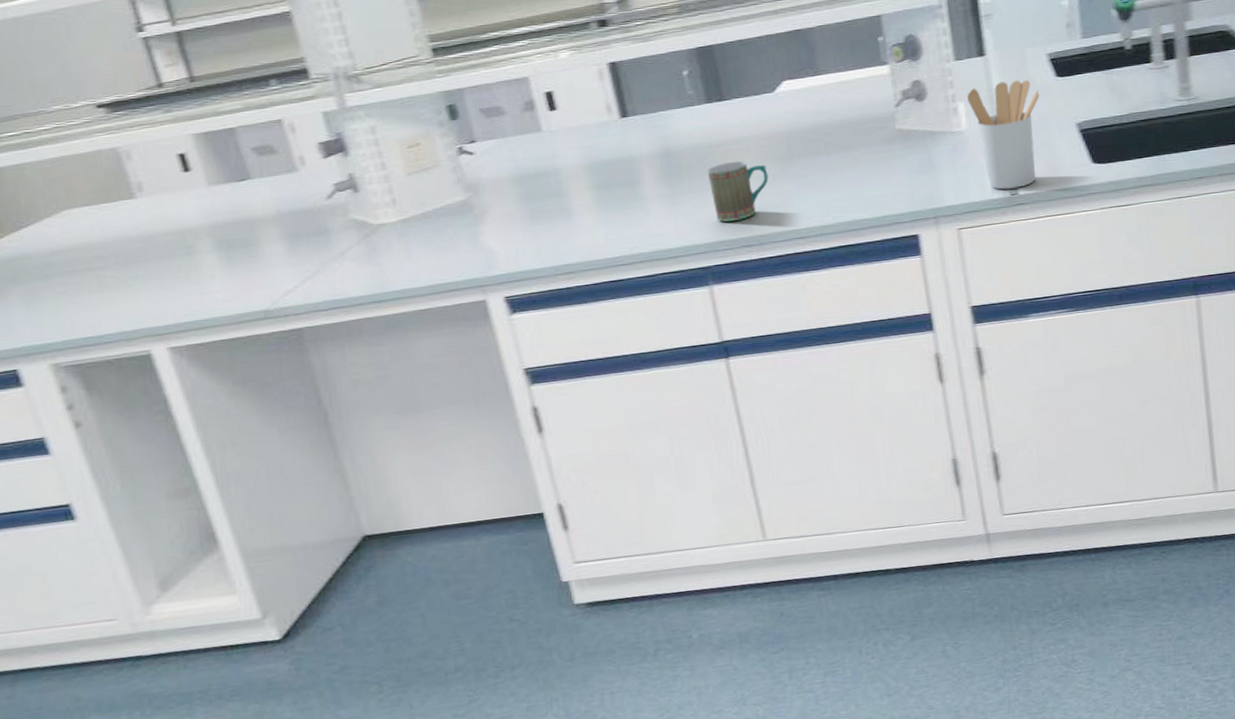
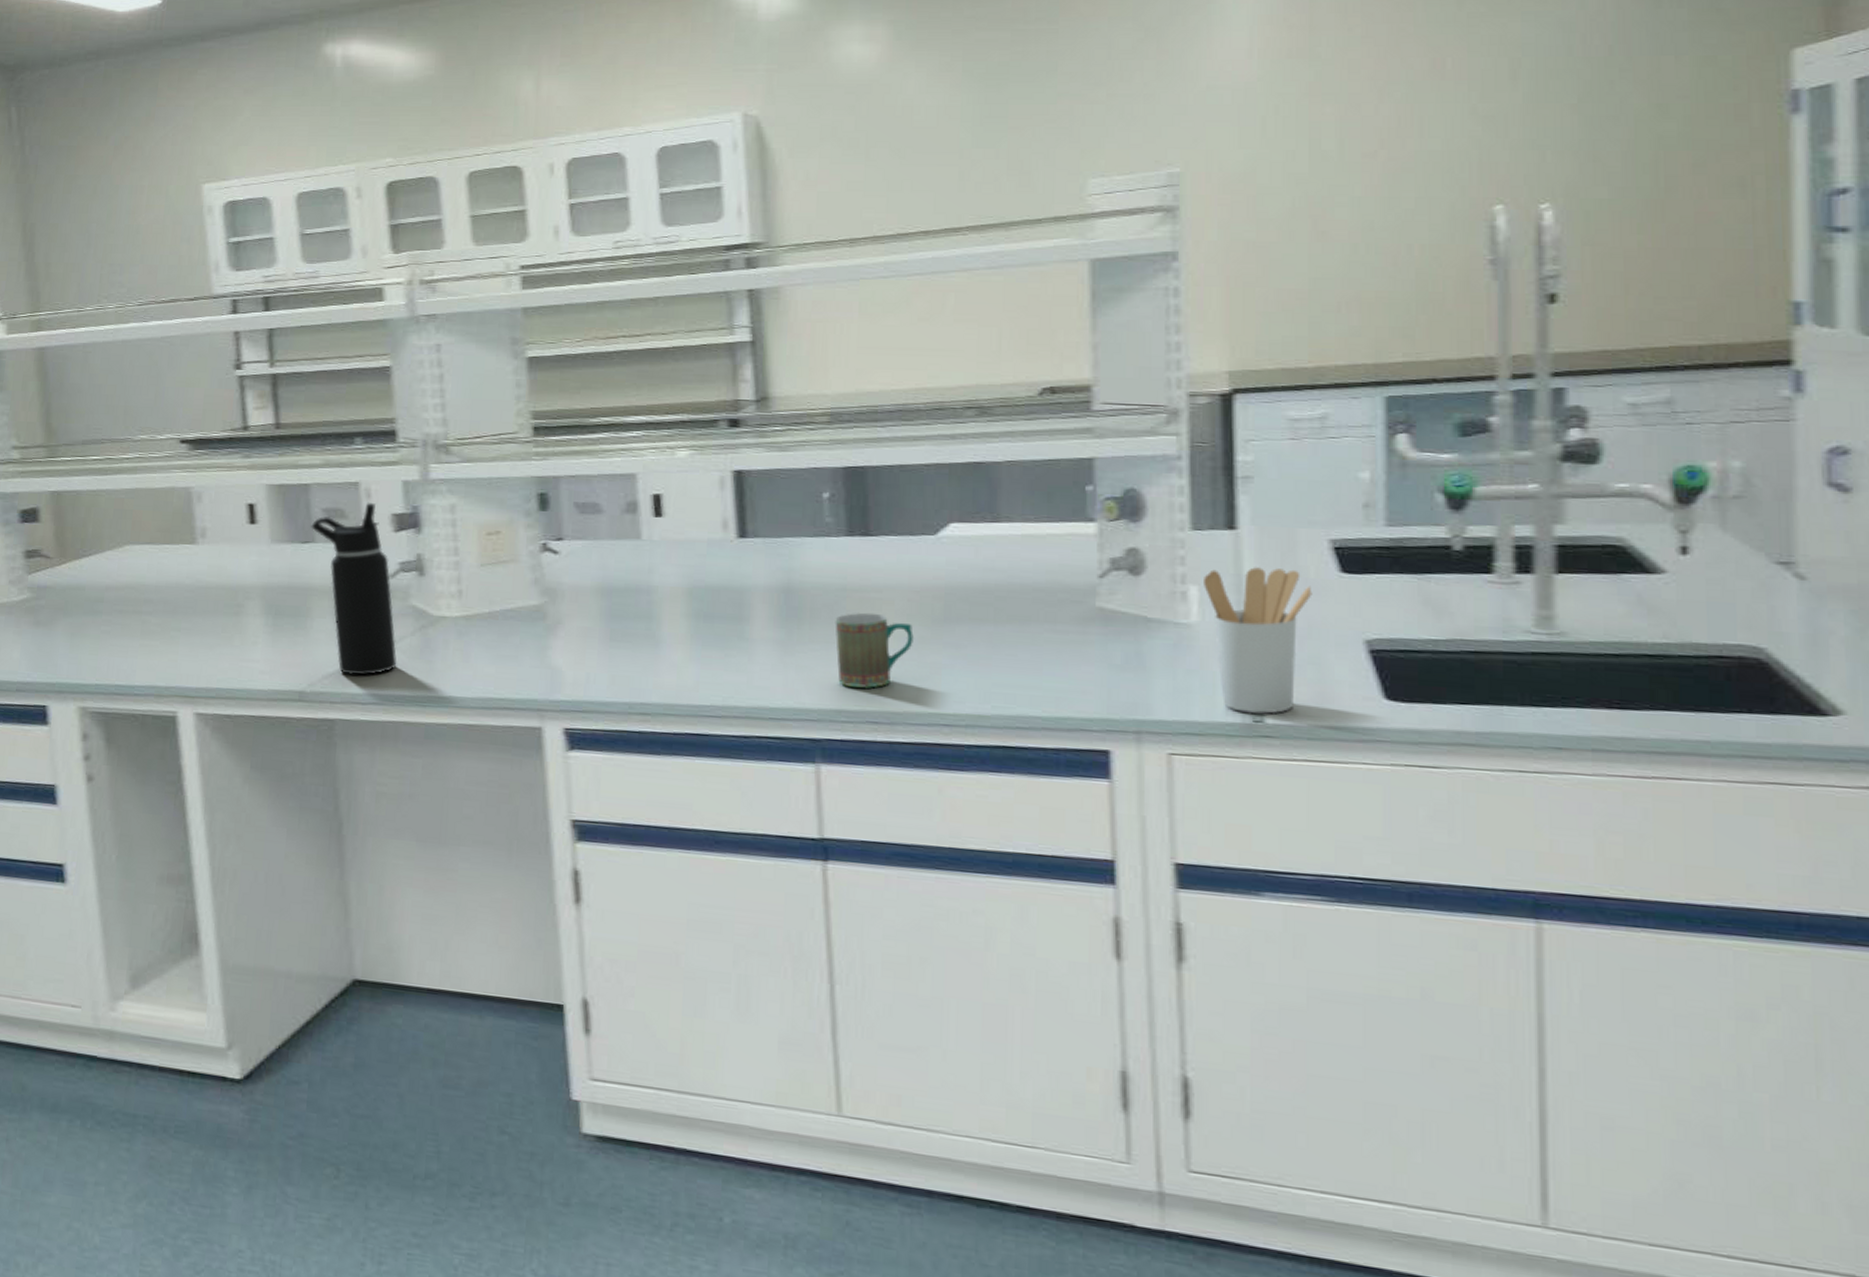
water bottle: none [244,135,350,288] -> present [311,502,397,676]

